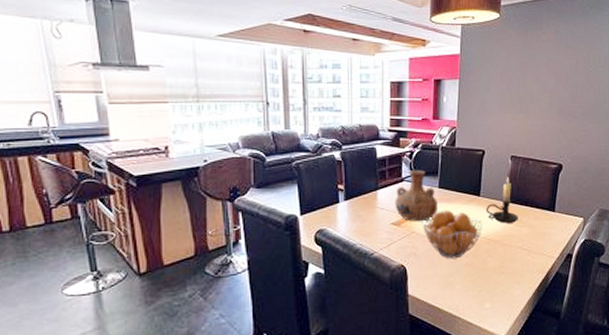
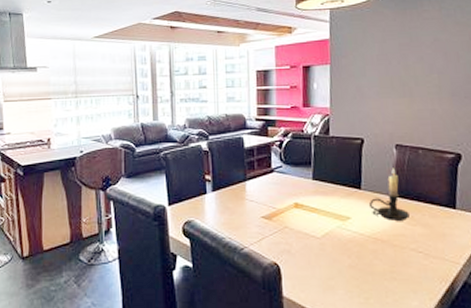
vase: present [395,170,438,222] -> none [264,160,313,216]
fruit basket: present [423,210,482,259] -> none [297,204,366,259]

